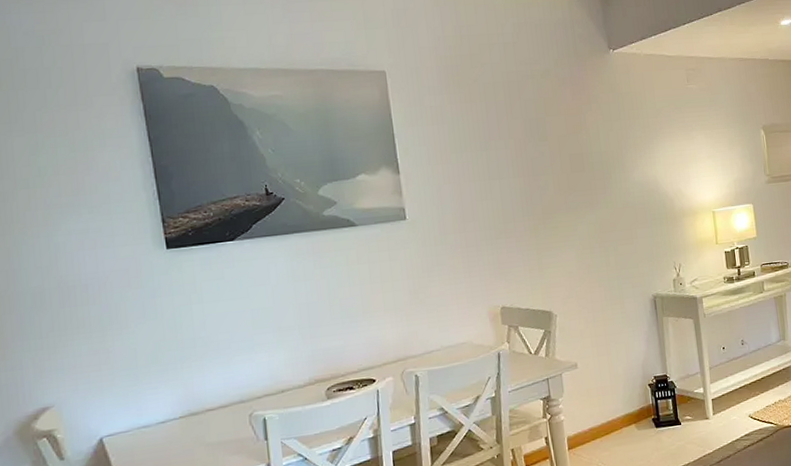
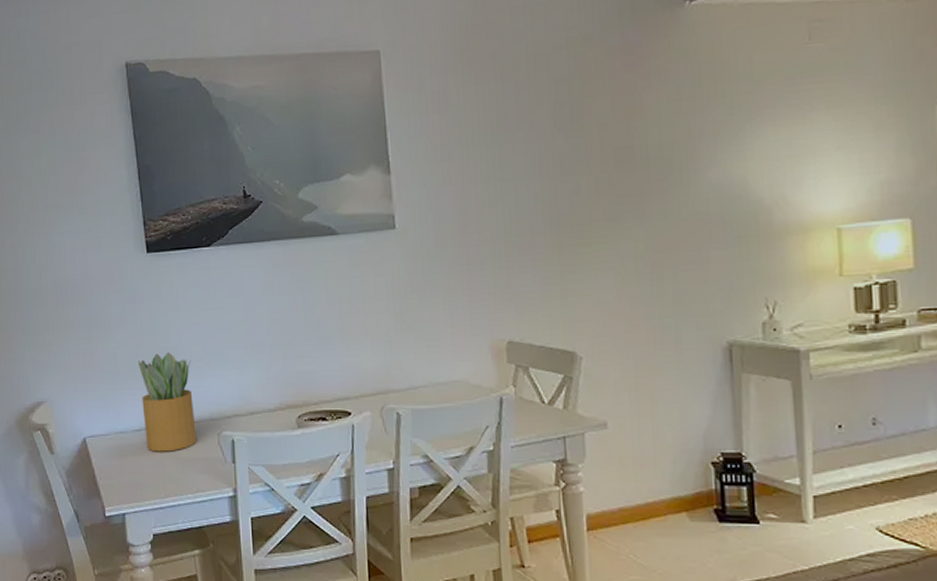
potted plant: none [161,343,227,441] -> present [139,352,197,452]

